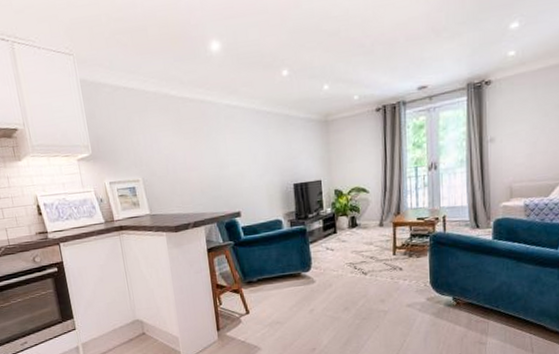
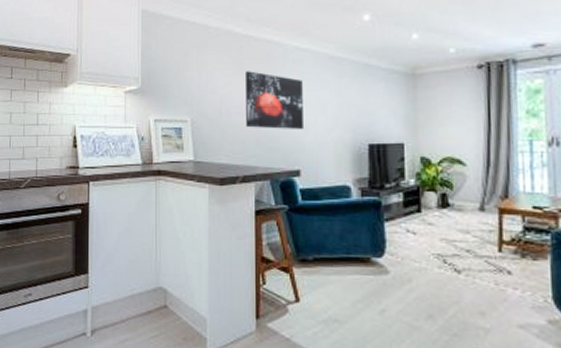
wall art: none [184,130,240,181] -> present [244,71,303,129]

